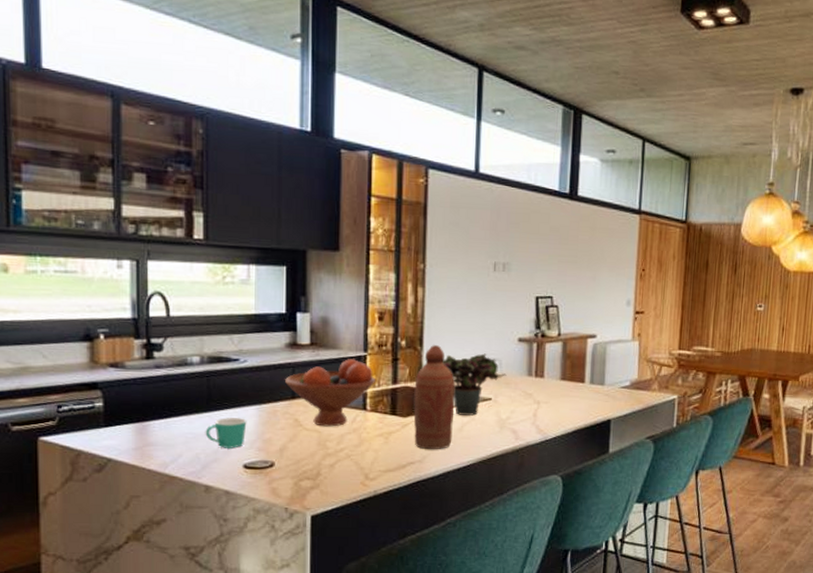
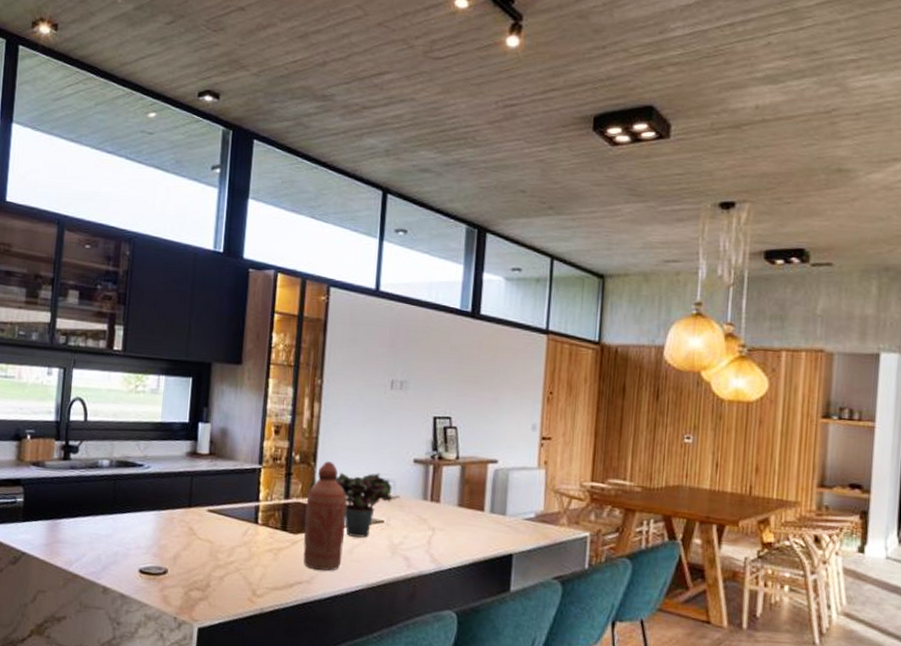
mug: present [205,418,247,449] -> none [107,521,146,552]
fruit bowl: present [285,359,375,427] -> none [183,471,268,538]

